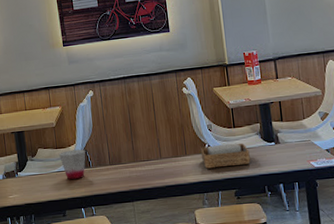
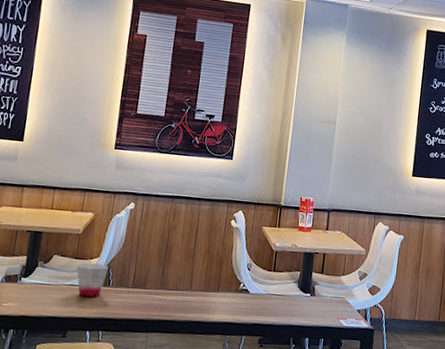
napkin holder: present [200,143,250,169] -> none [233,286,284,312]

